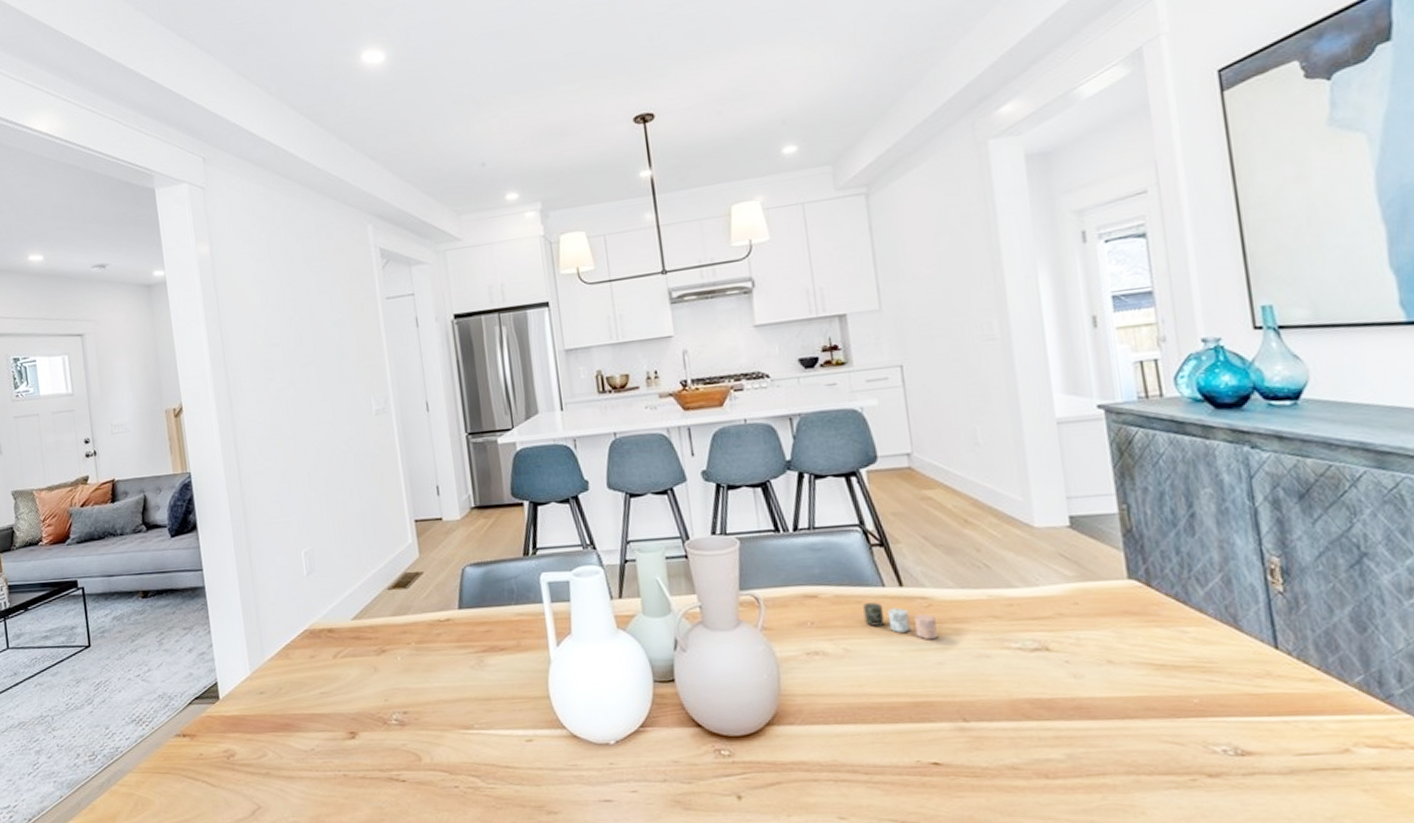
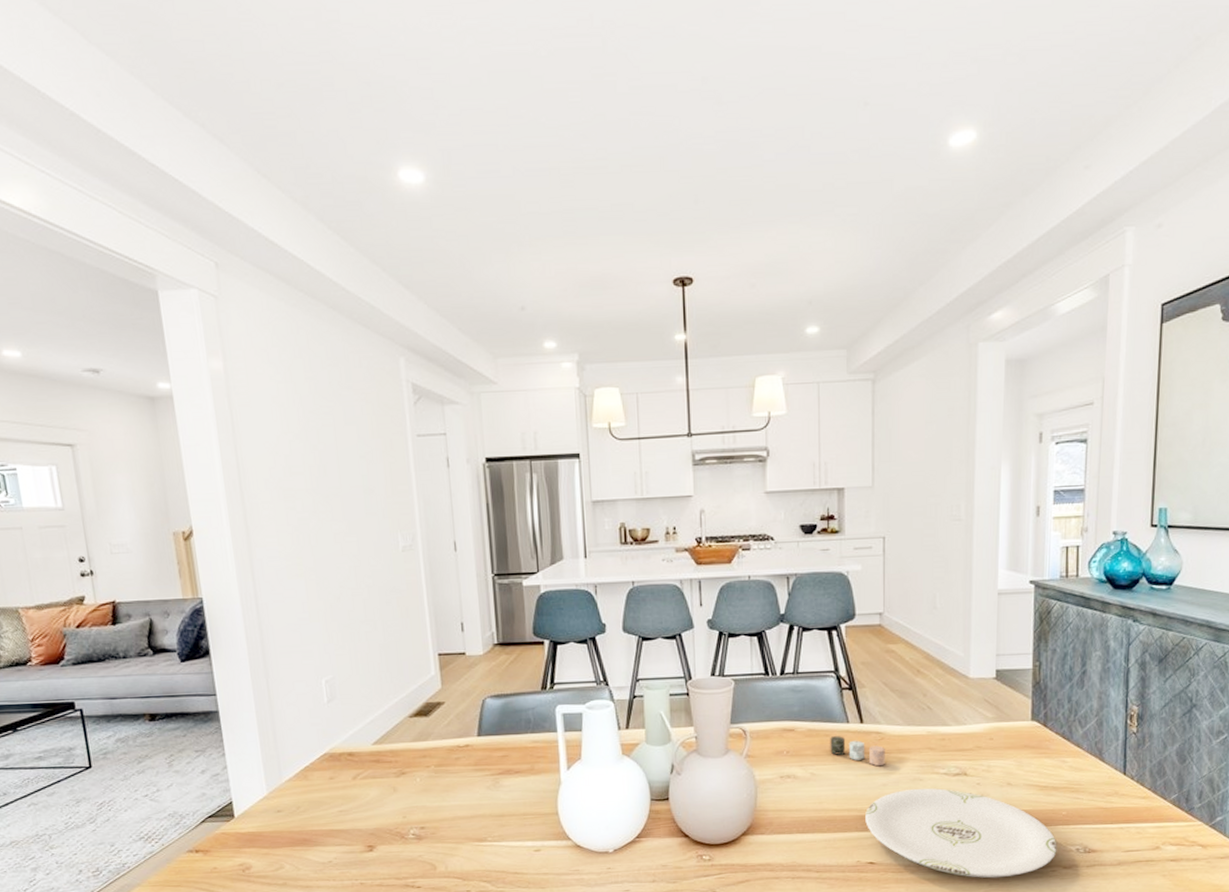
plate: none [920,667,1195,788] -> present [865,788,1057,879]

